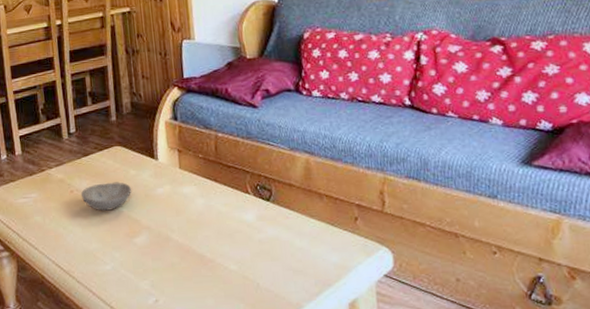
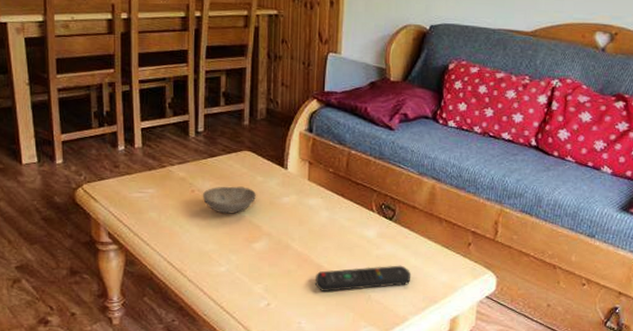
remote control: none [199,248,299,283] -> present [314,265,411,292]

